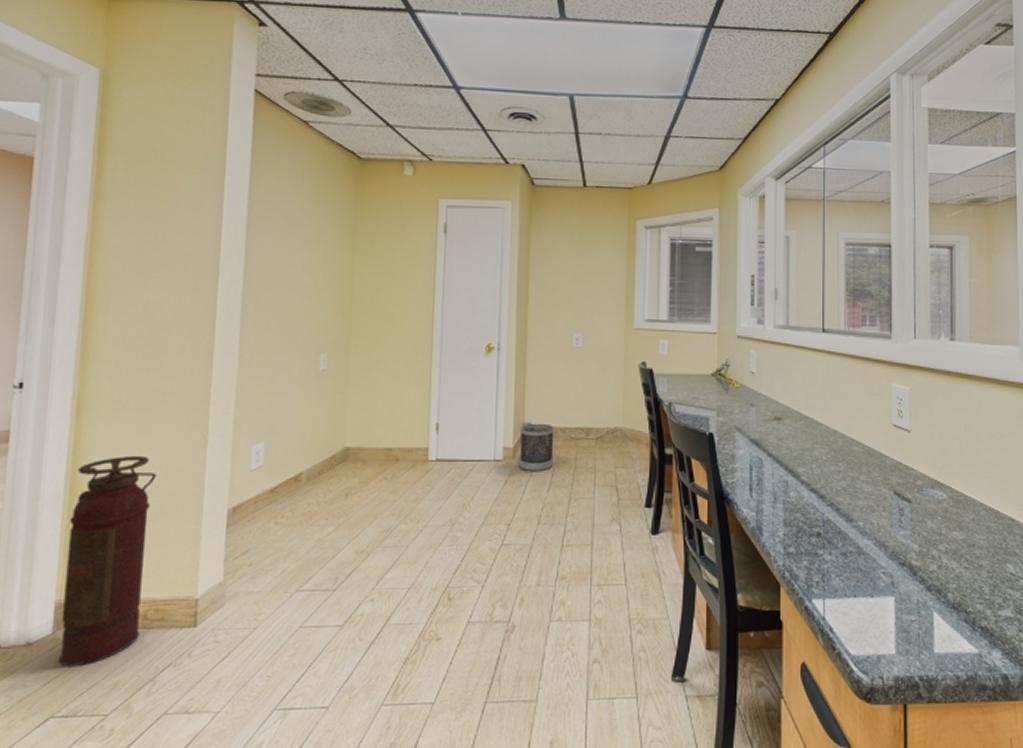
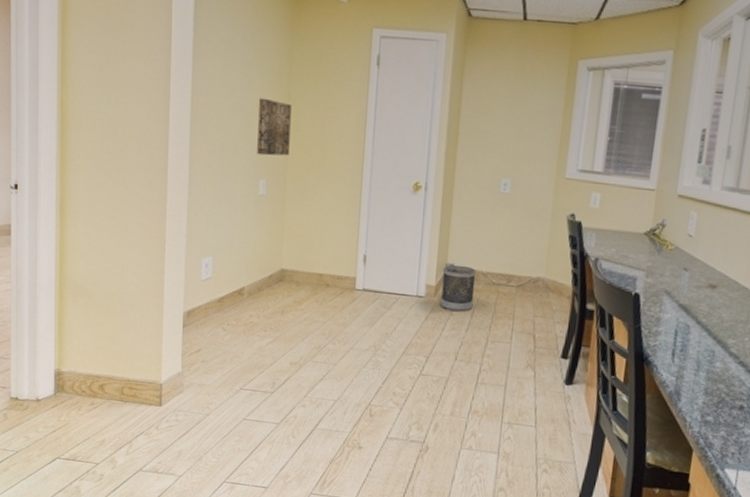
fire extinguisher: present [59,456,156,668] -> none [60,256,125,423]
wall art: none [317,270,355,329] -> present [257,97,292,156]

